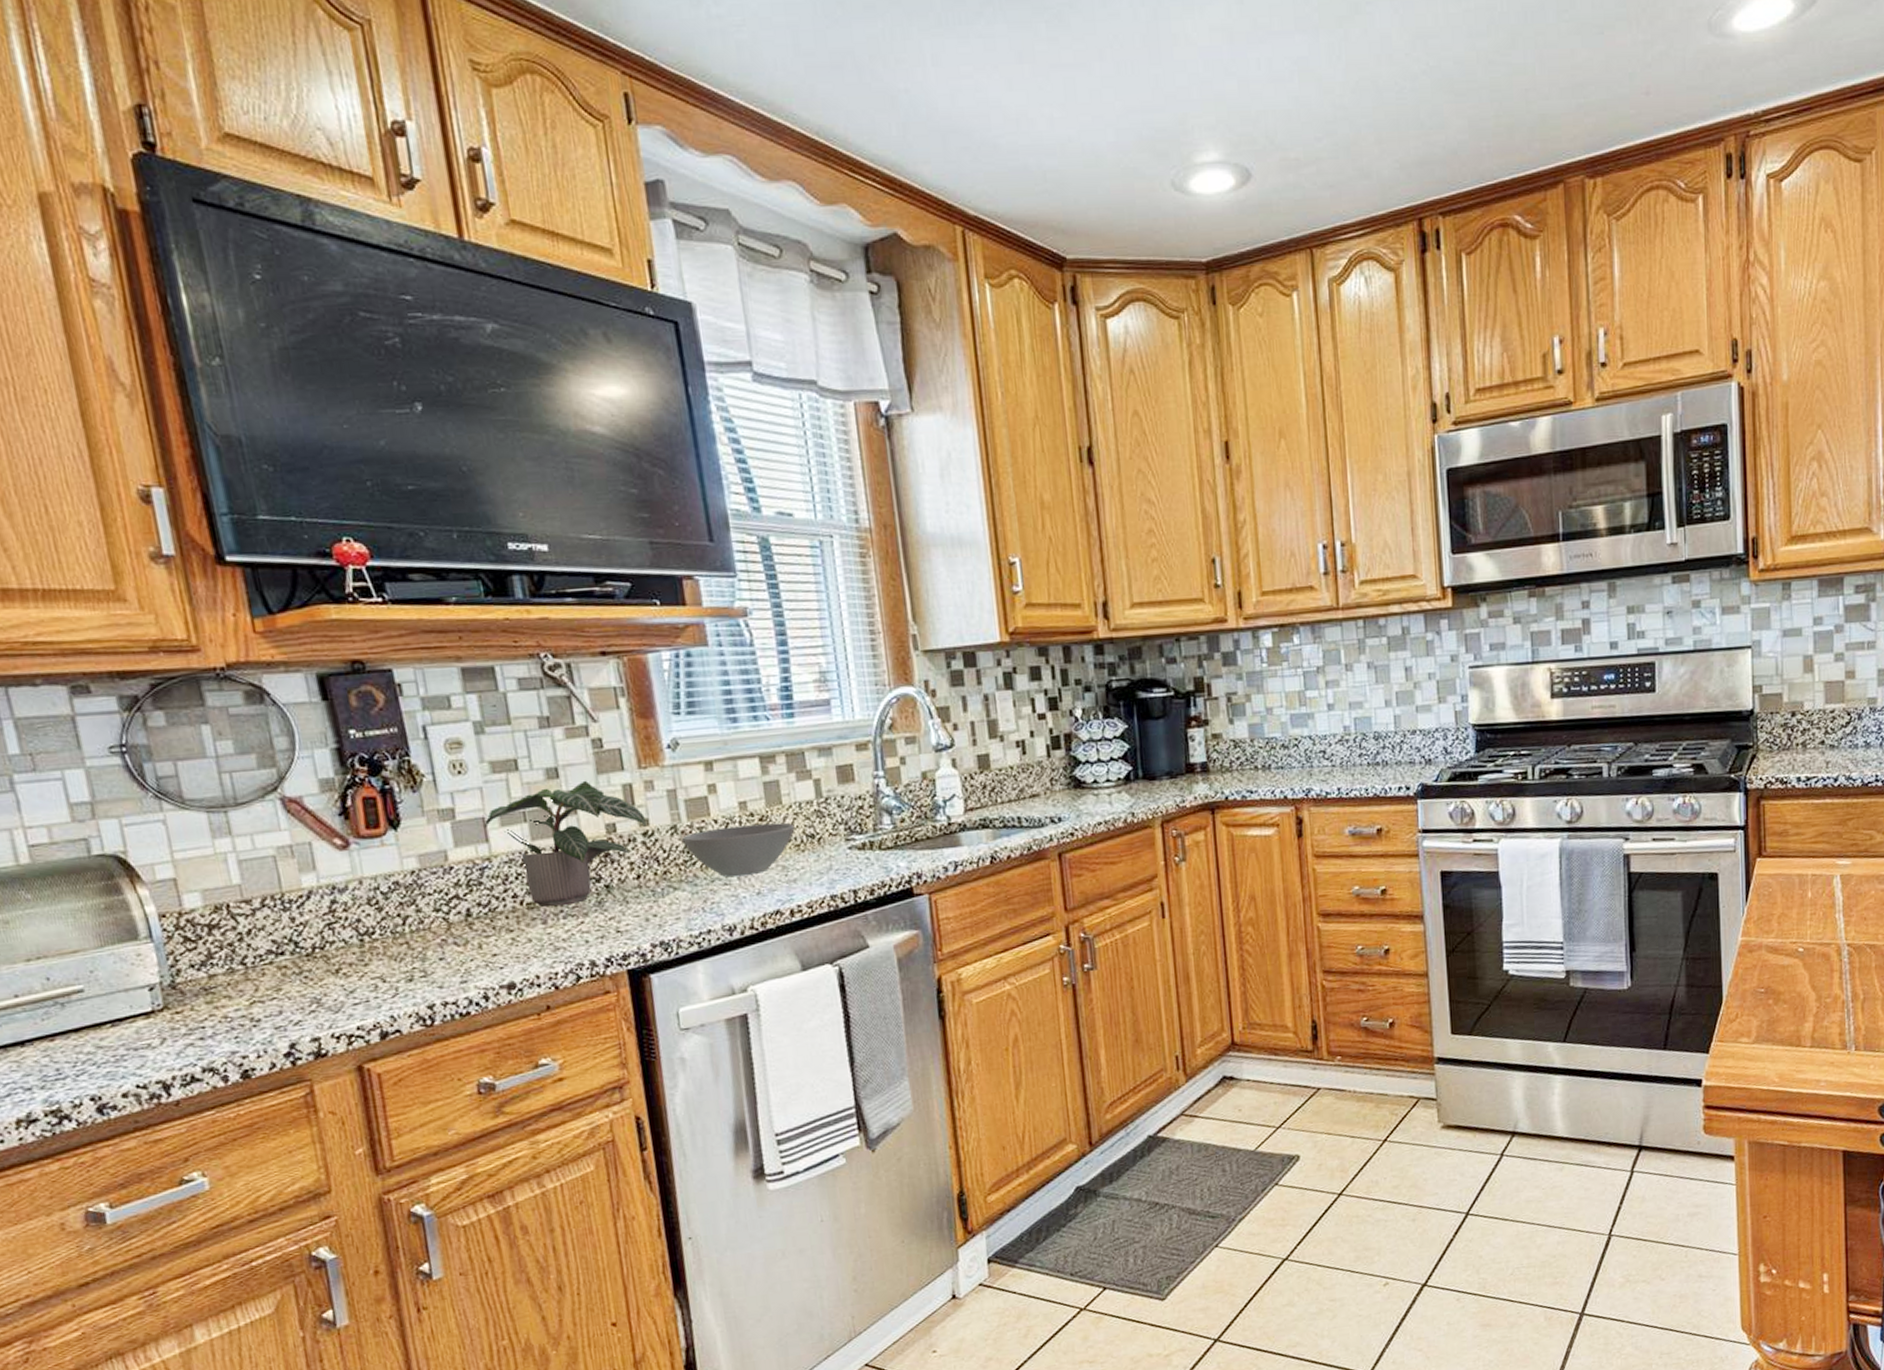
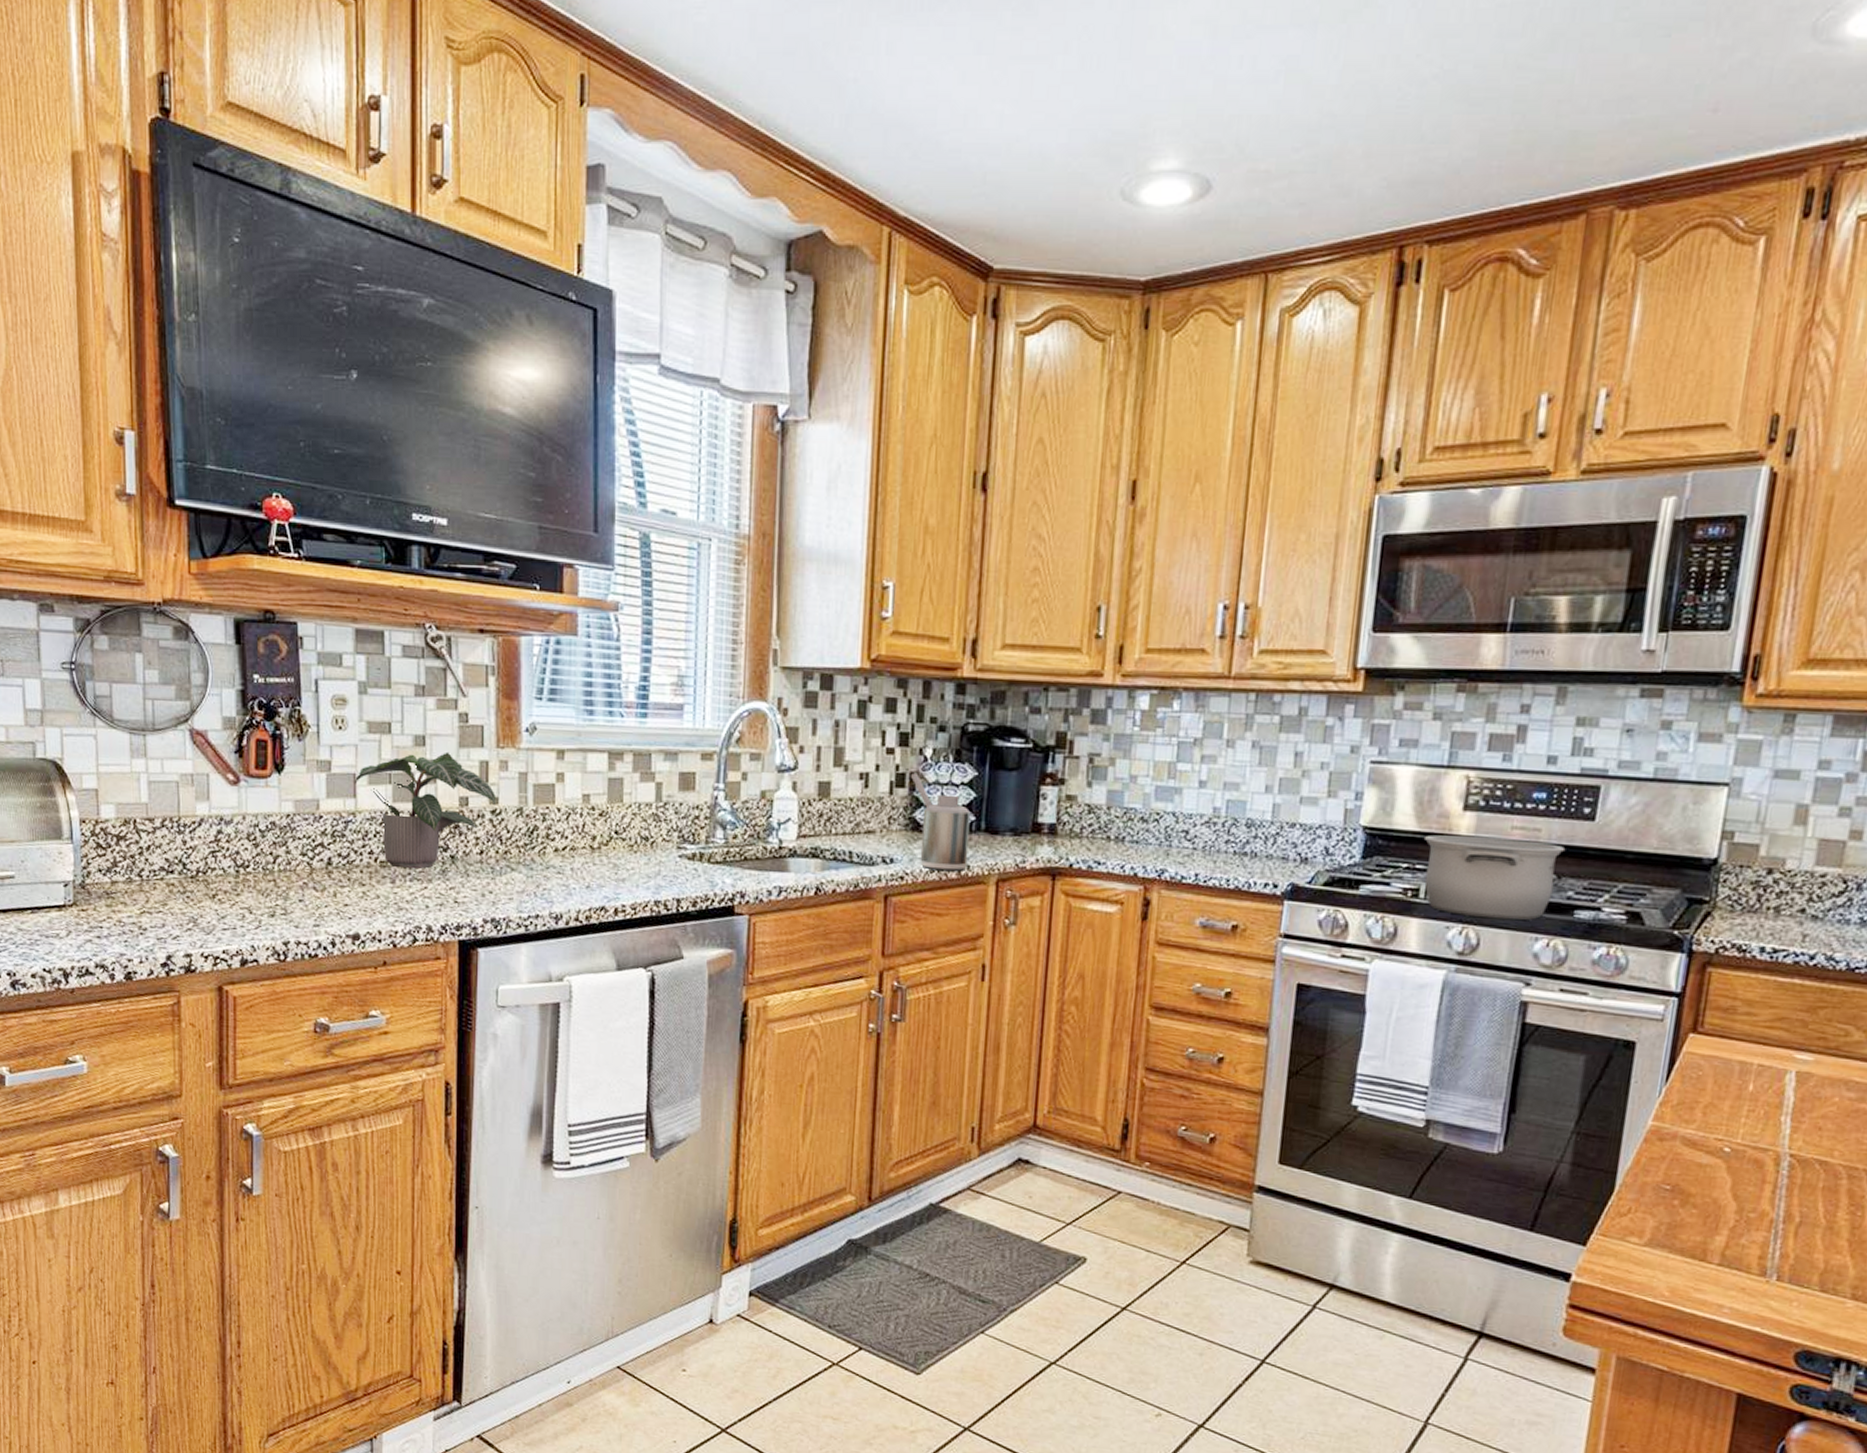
bowl: present [682,822,795,877] -> none [526,817,631,868]
soap dispenser: none [1064,733,1132,823] -> present [910,772,971,872]
cooking pot: none [1523,716,1637,789] -> present [1423,834,1566,921]

